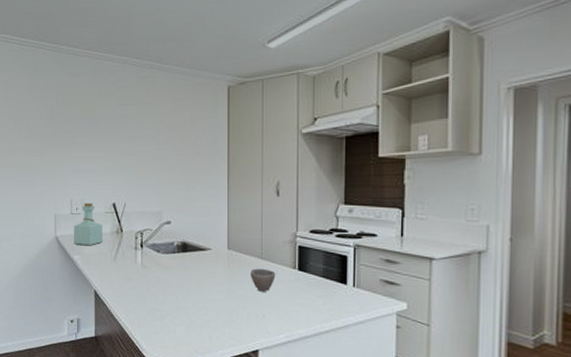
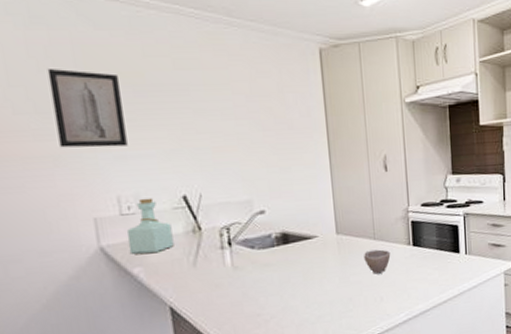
wall art: none [41,106,81,163] -> present [47,69,128,148]

